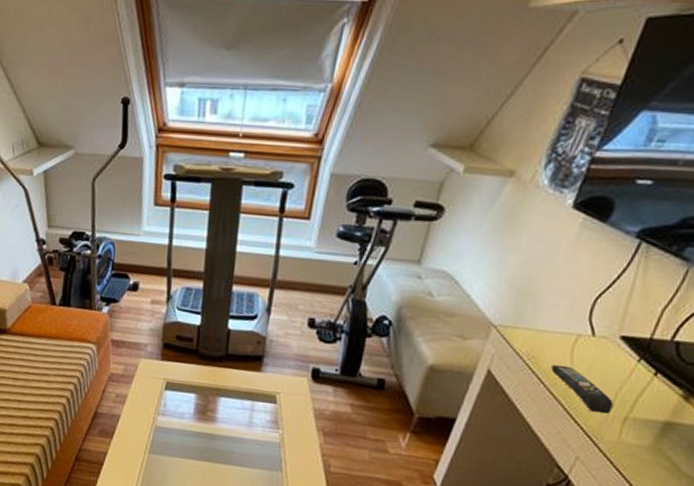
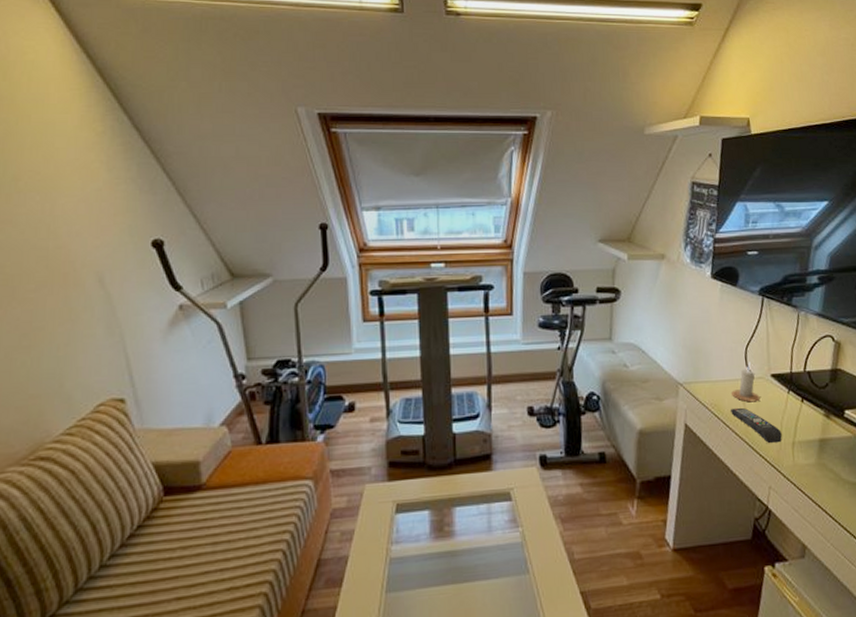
candle: none [558,316,599,364] -> present [732,362,760,403]

